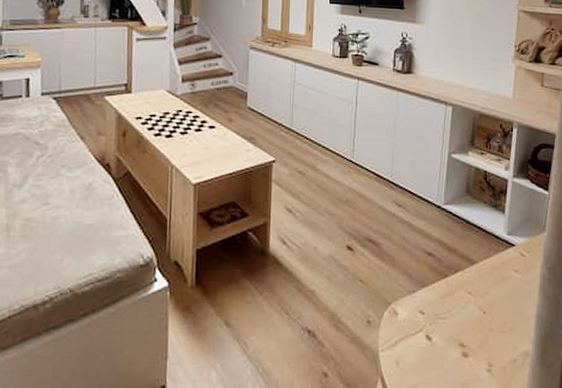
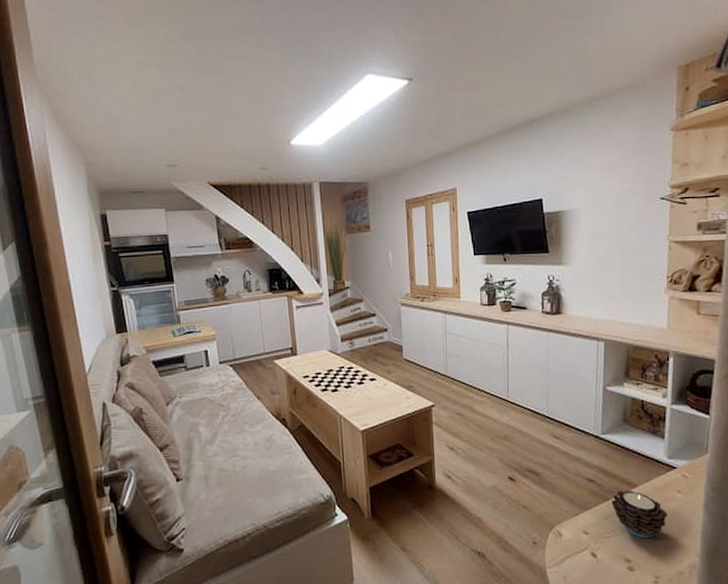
candle: none [449,267,504,321] -> present [611,490,667,539]

